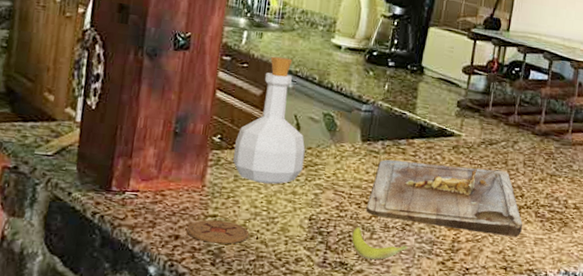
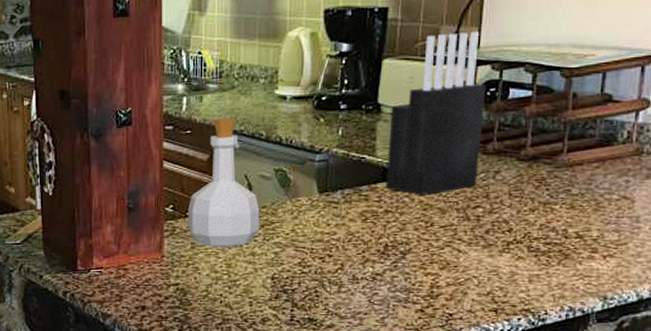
coaster: present [186,219,250,244] -> none [152,288,213,310]
banana: present [351,227,409,260] -> none [318,281,382,313]
cutting board: present [366,159,523,237] -> none [331,205,513,277]
knife block: none [421,13,512,156] -> present [385,32,486,195]

